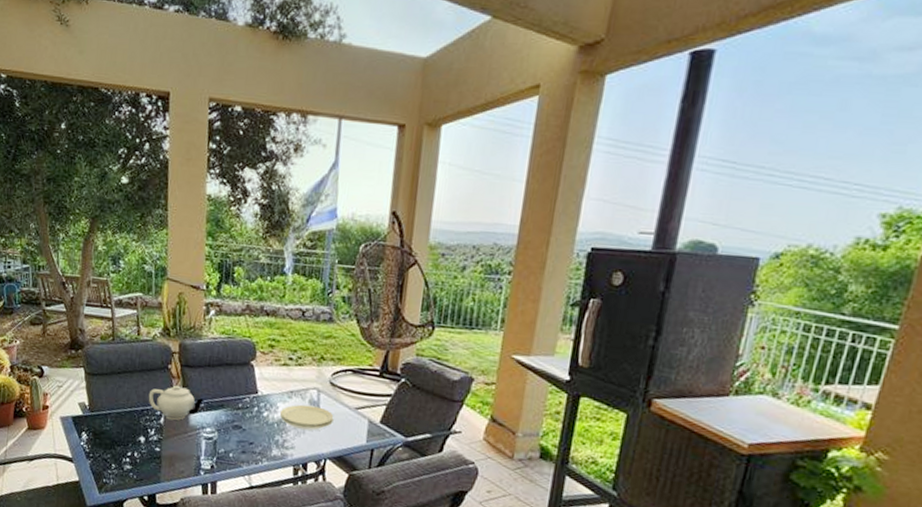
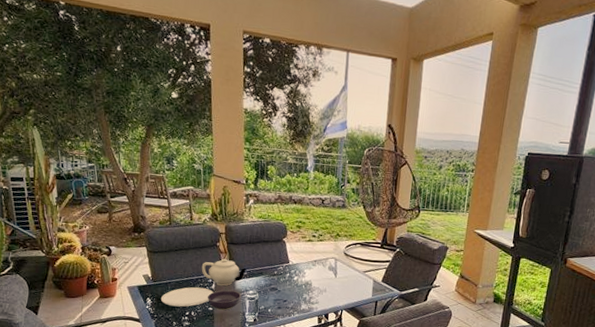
plate: none [98,420,162,446] -> present [160,287,214,307]
bowl: none [153,425,196,453] -> present [207,290,242,311]
plate: present [280,404,334,431] -> none [307,270,348,290]

